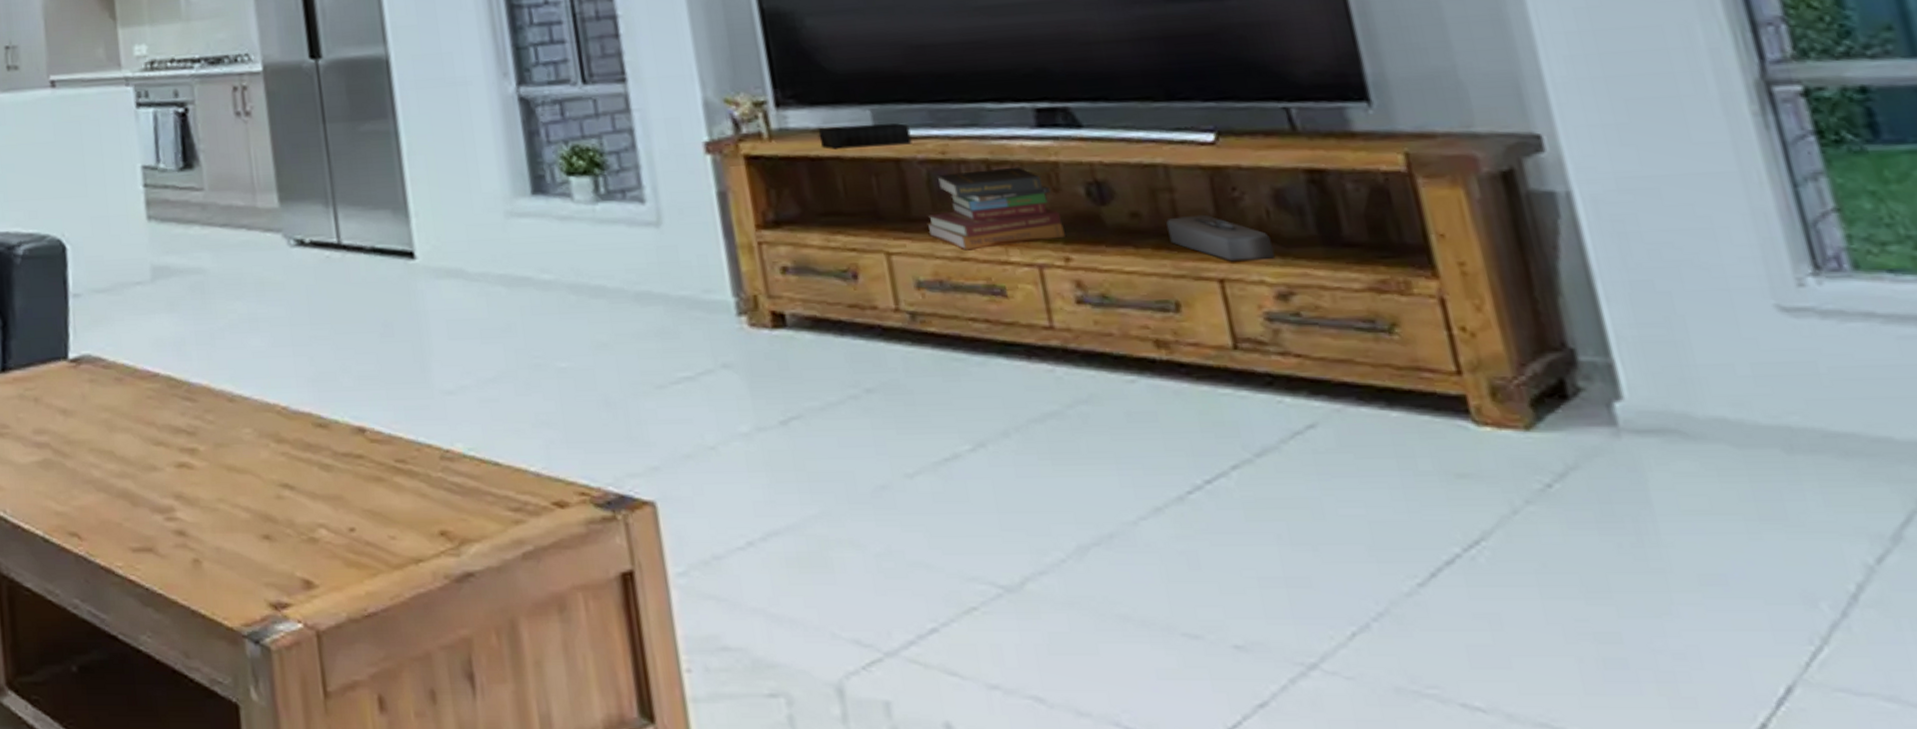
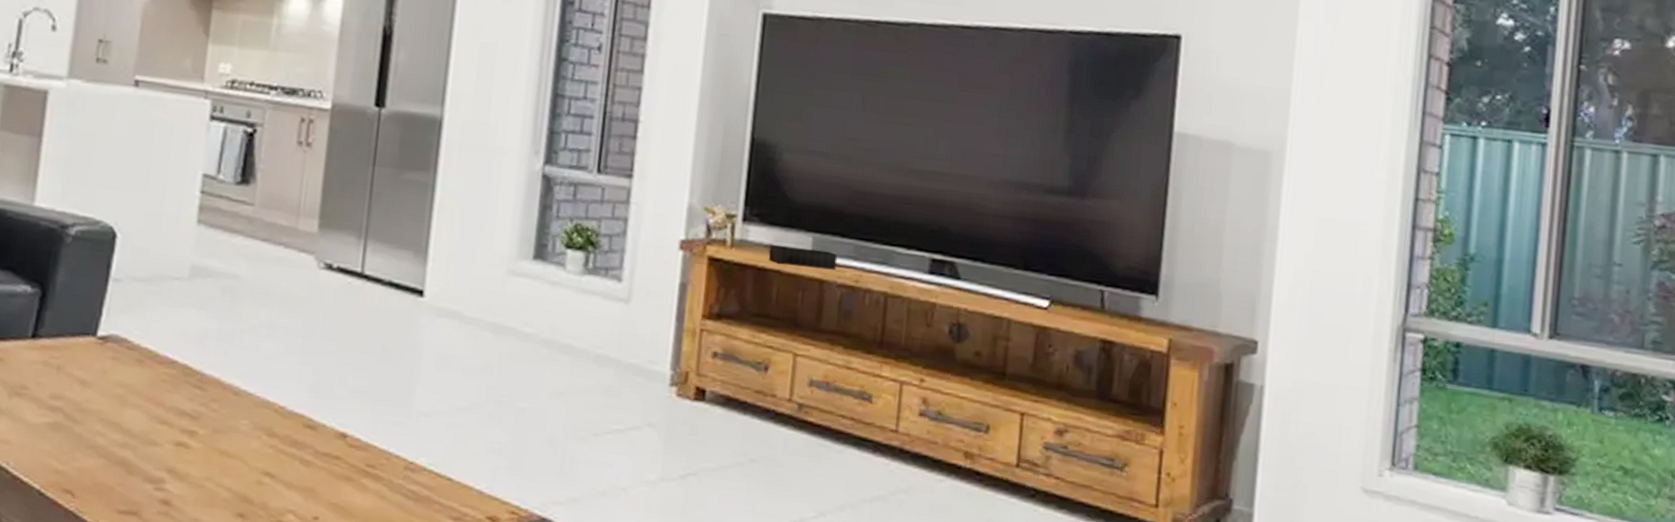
books: present [927,167,1065,251] -> none [829,299,926,364]
decorative box: present [1166,214,1276,263] -> none [996,360,1065,404]

